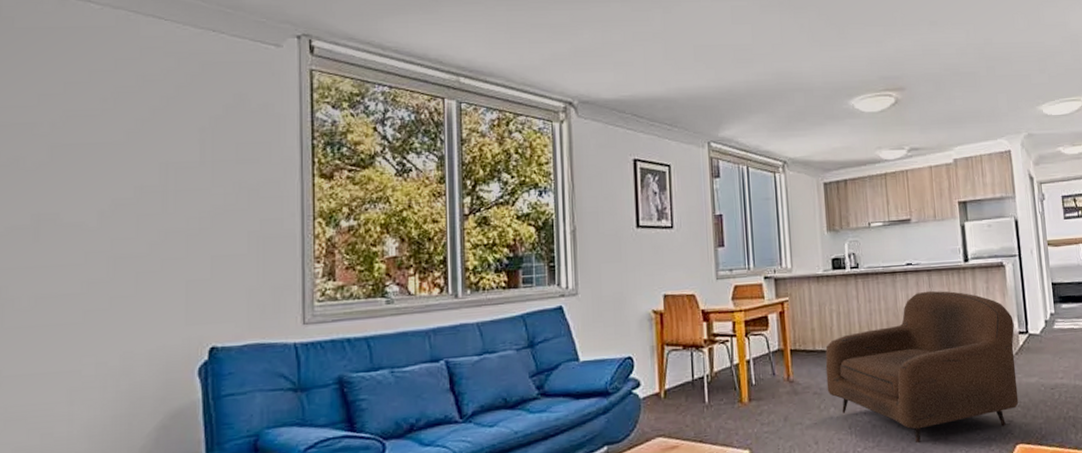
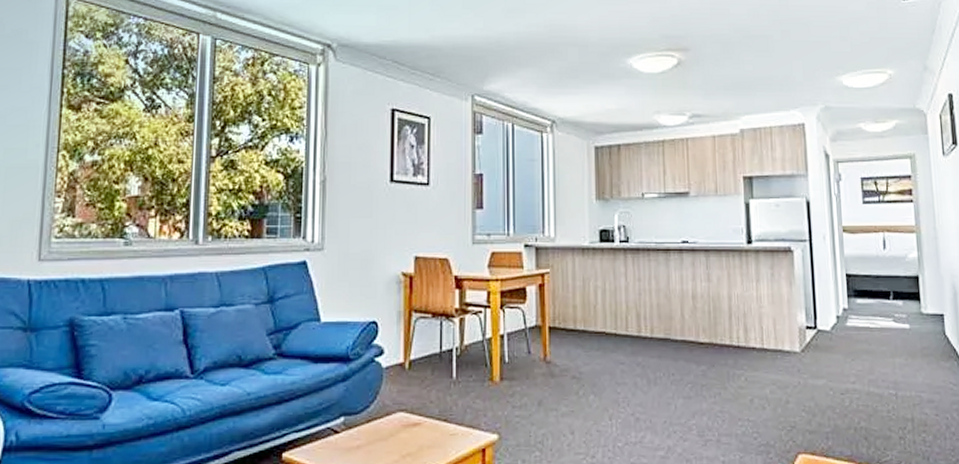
armchair: present [825,290,1019,443] -> none [587,273,803,442]

